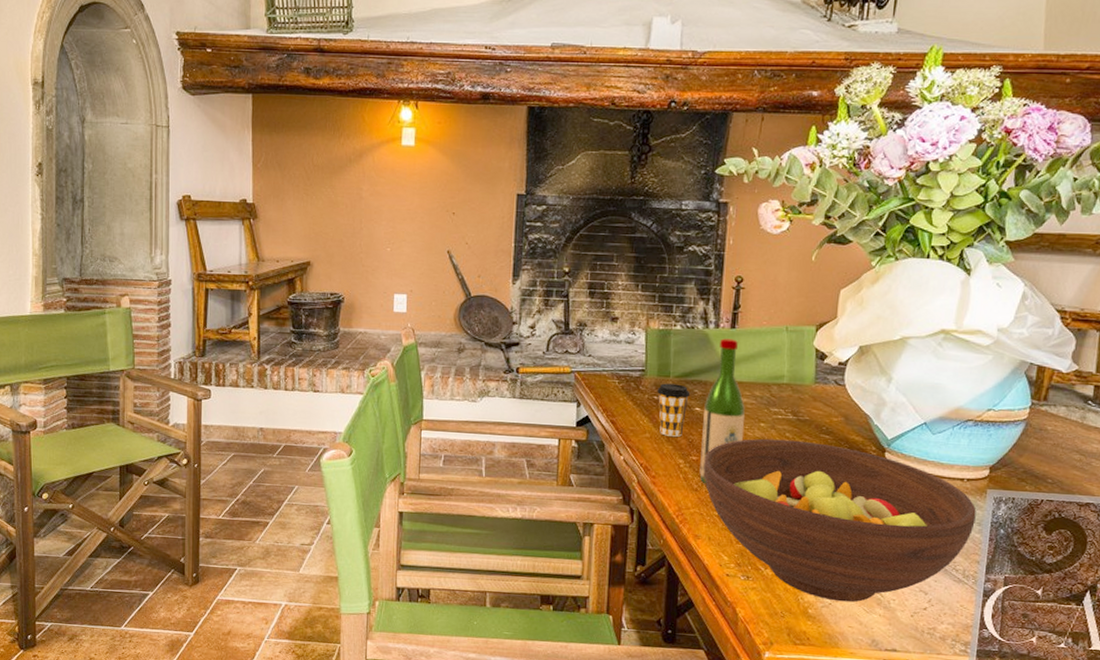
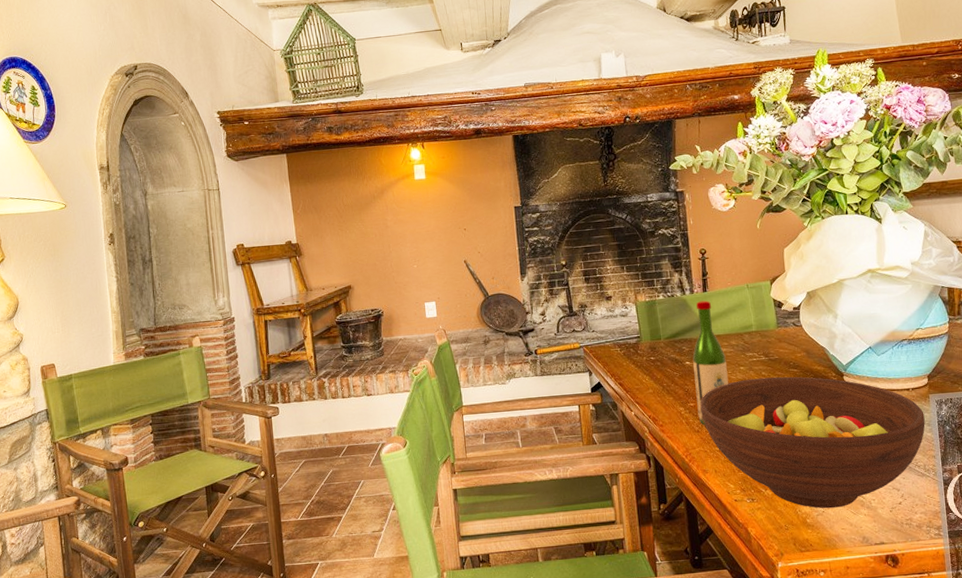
coffee cup: present [657,383,691,437] -> none [652,344,680,389]

